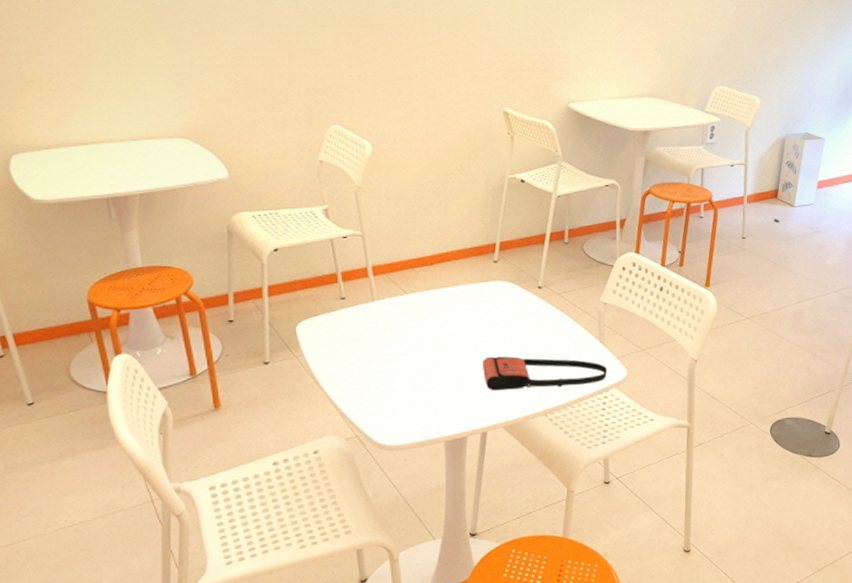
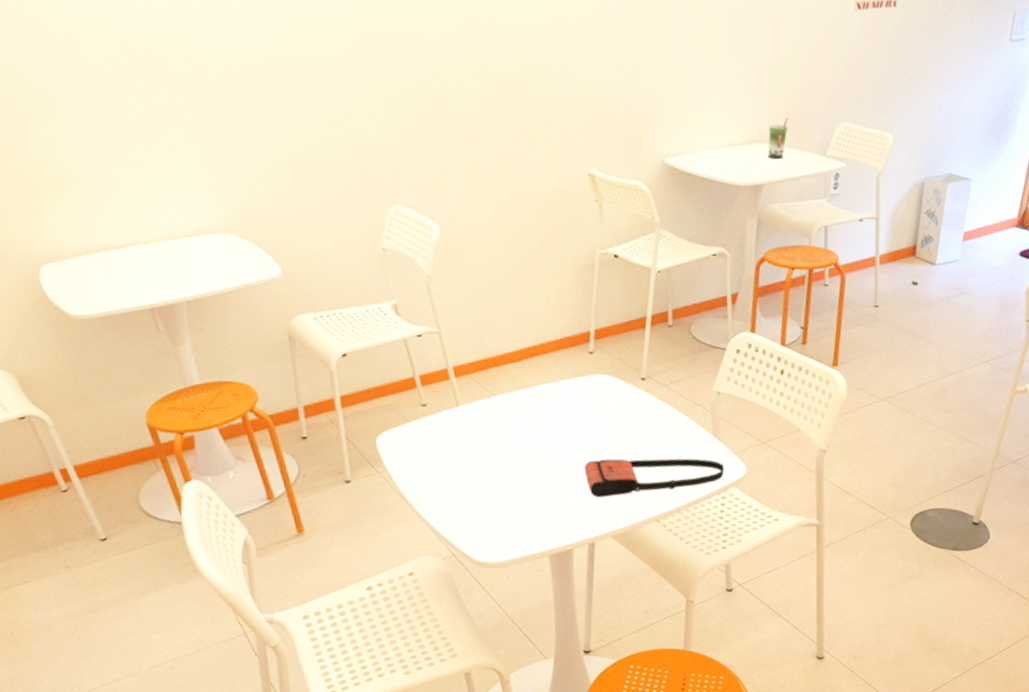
beverage cup: none [656,79,674,111] -> present [767,118,789,159]

